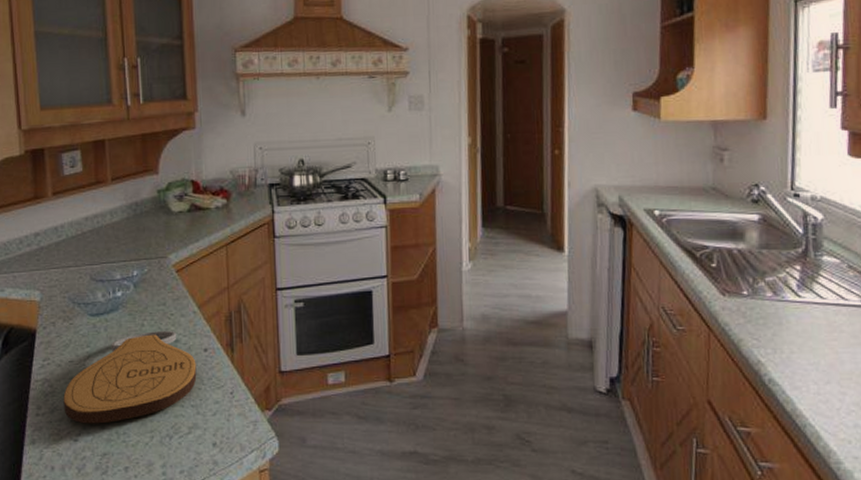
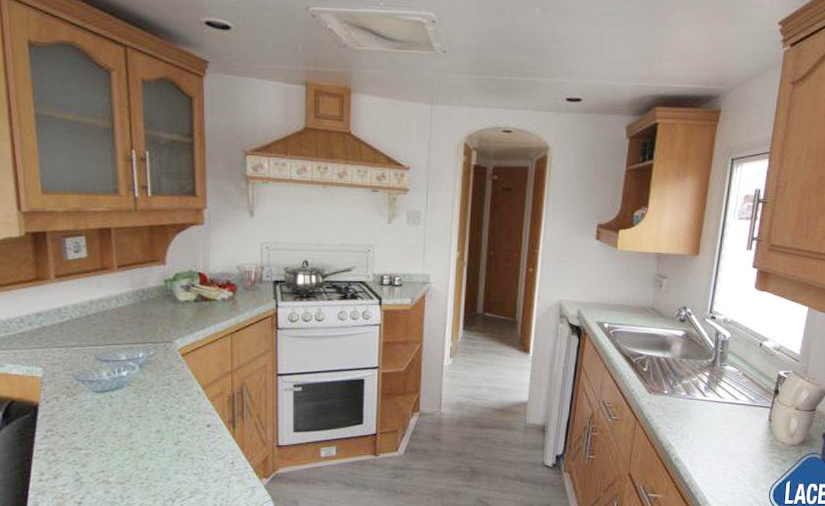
cutting board: present [63,330,197,424] -> none [67,407,200,489]

